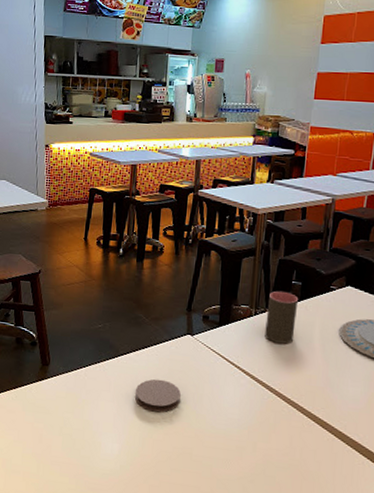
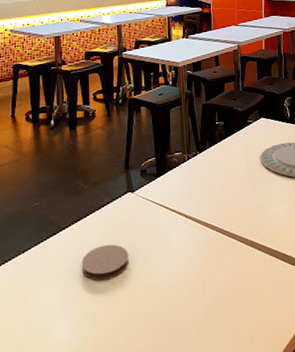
cup: present [265,291,299,344] -> none [197,132,224,182]

